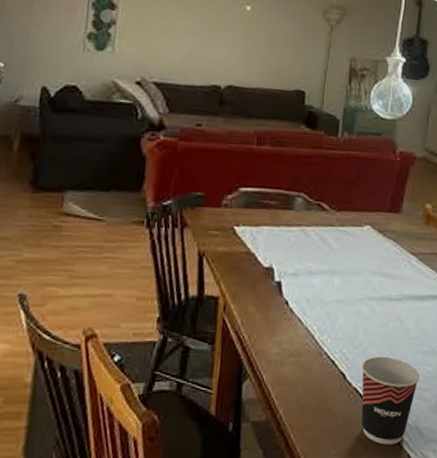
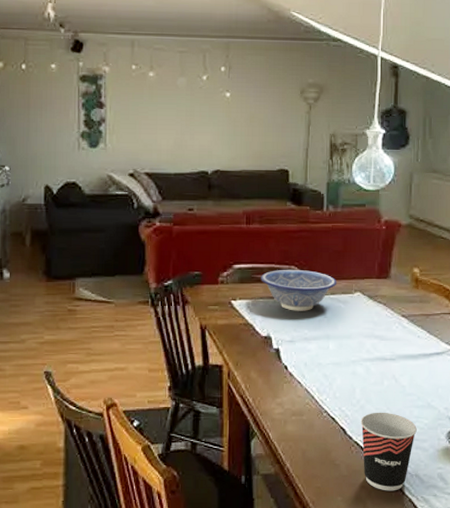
decorative bowl: none [267,196,346,243] -> present [261,269,336,311]

